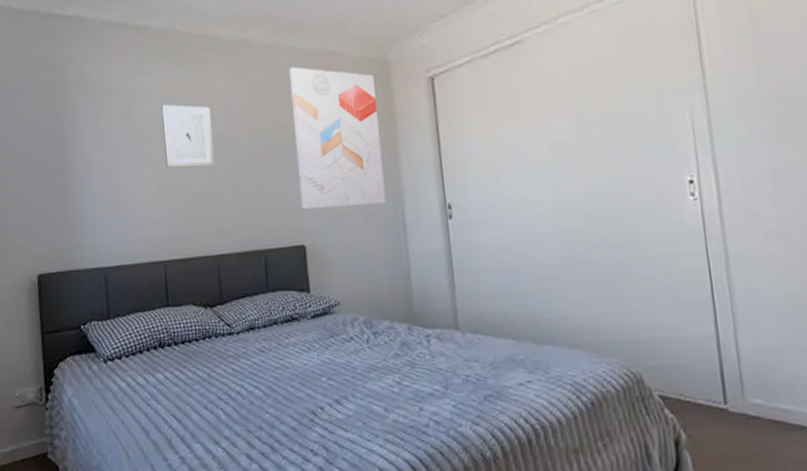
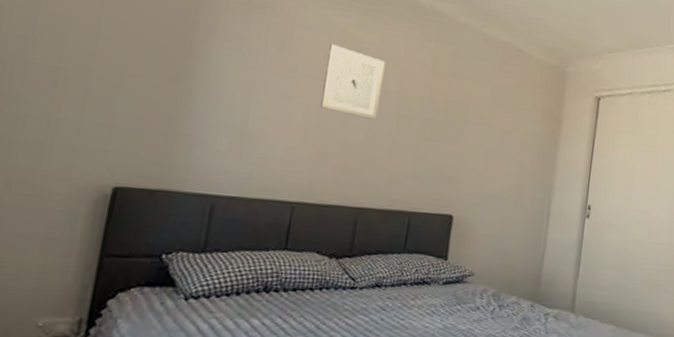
wall art: present [288,66,387,210] -> none [457,50,551,194]

